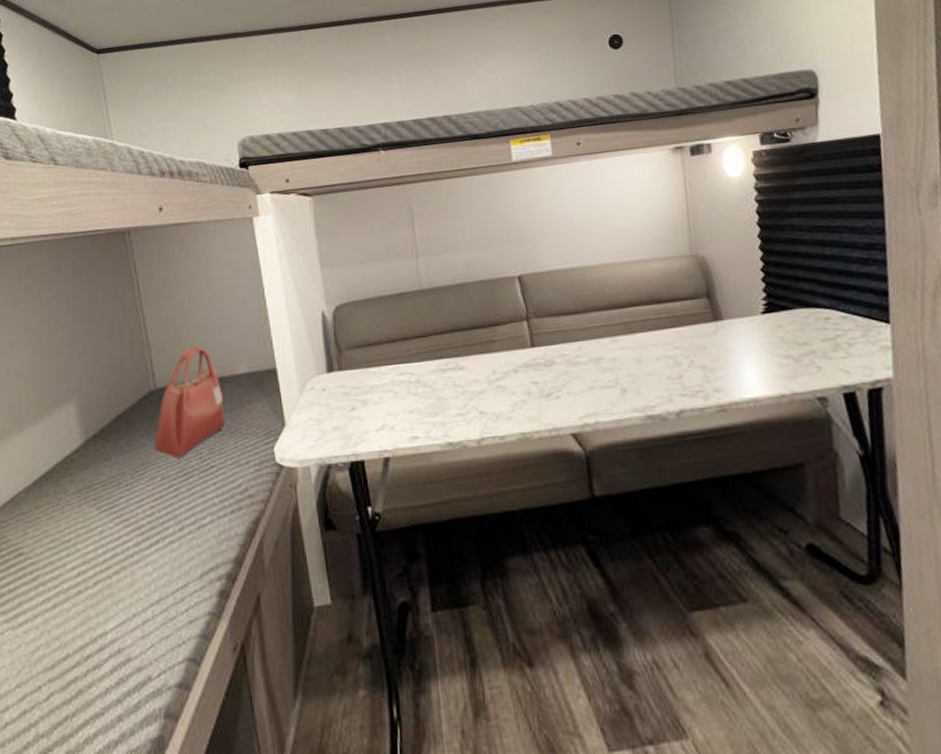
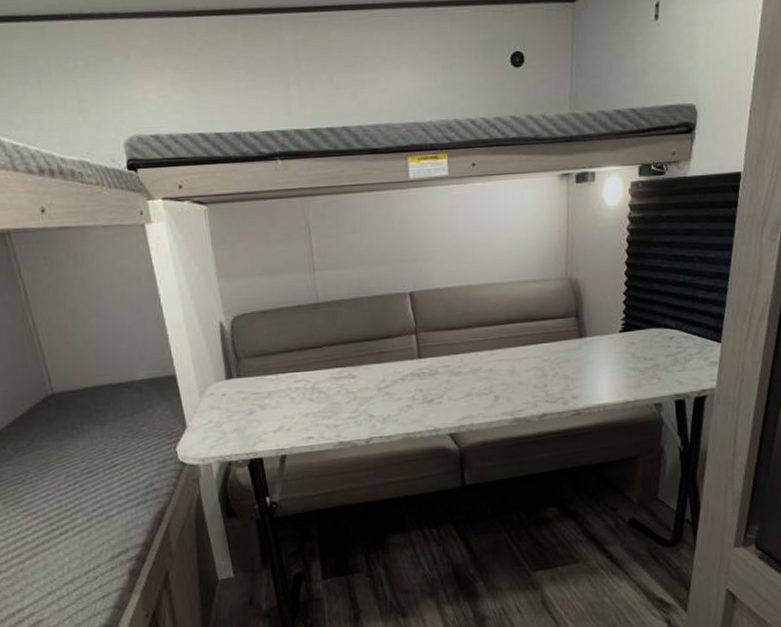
handbag: present [154,344,225,459] -> none [56,351,127,458]

